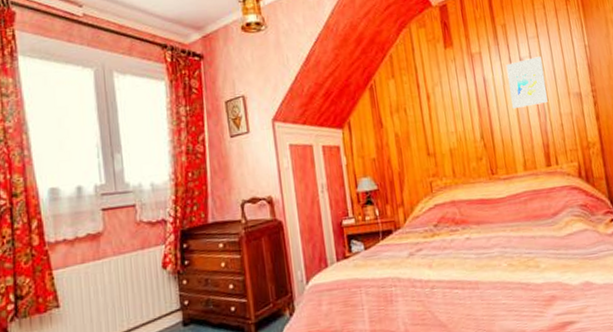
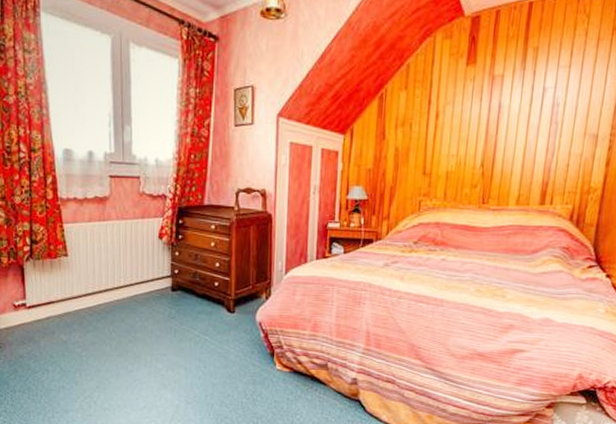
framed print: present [506,56,548,109] -> none [521,89,567,142]

